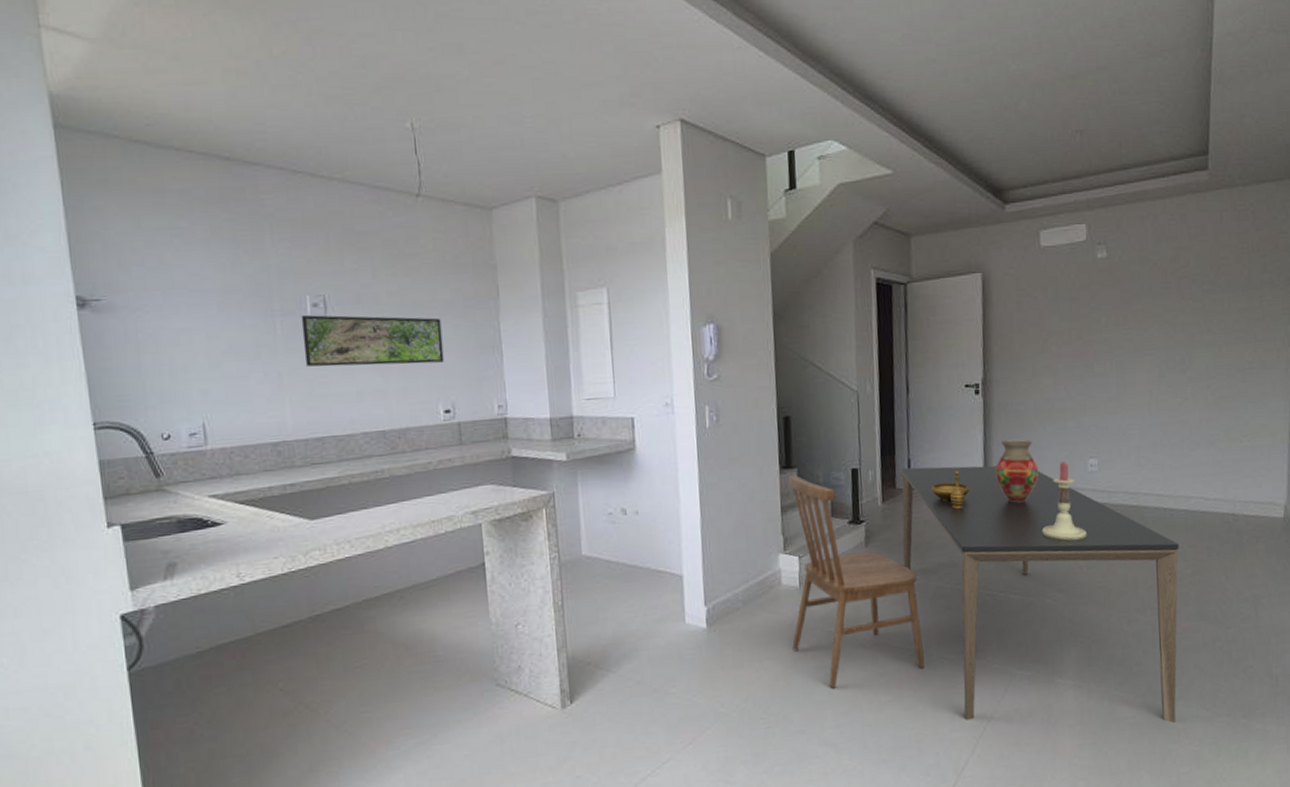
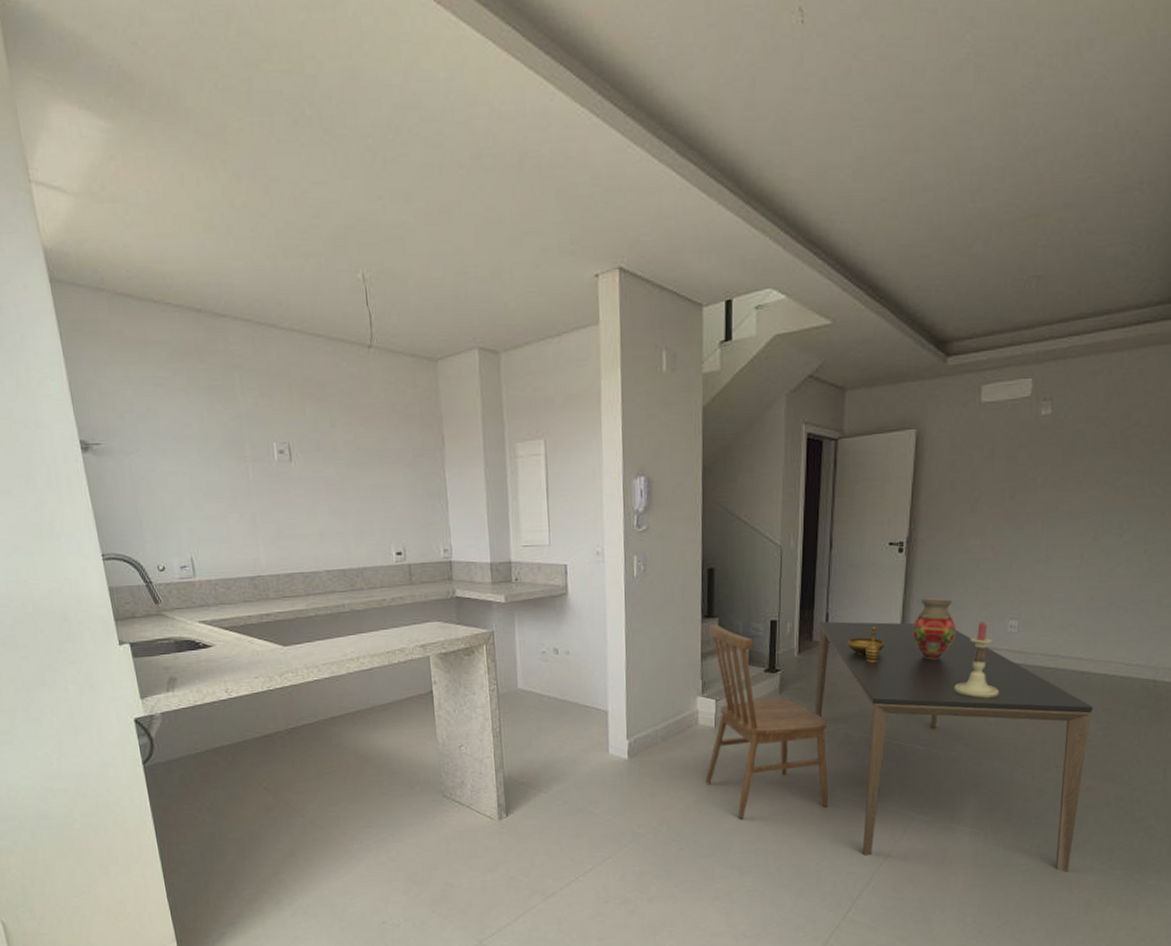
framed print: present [301,315,444,367] -> none [269,461,396,510]

